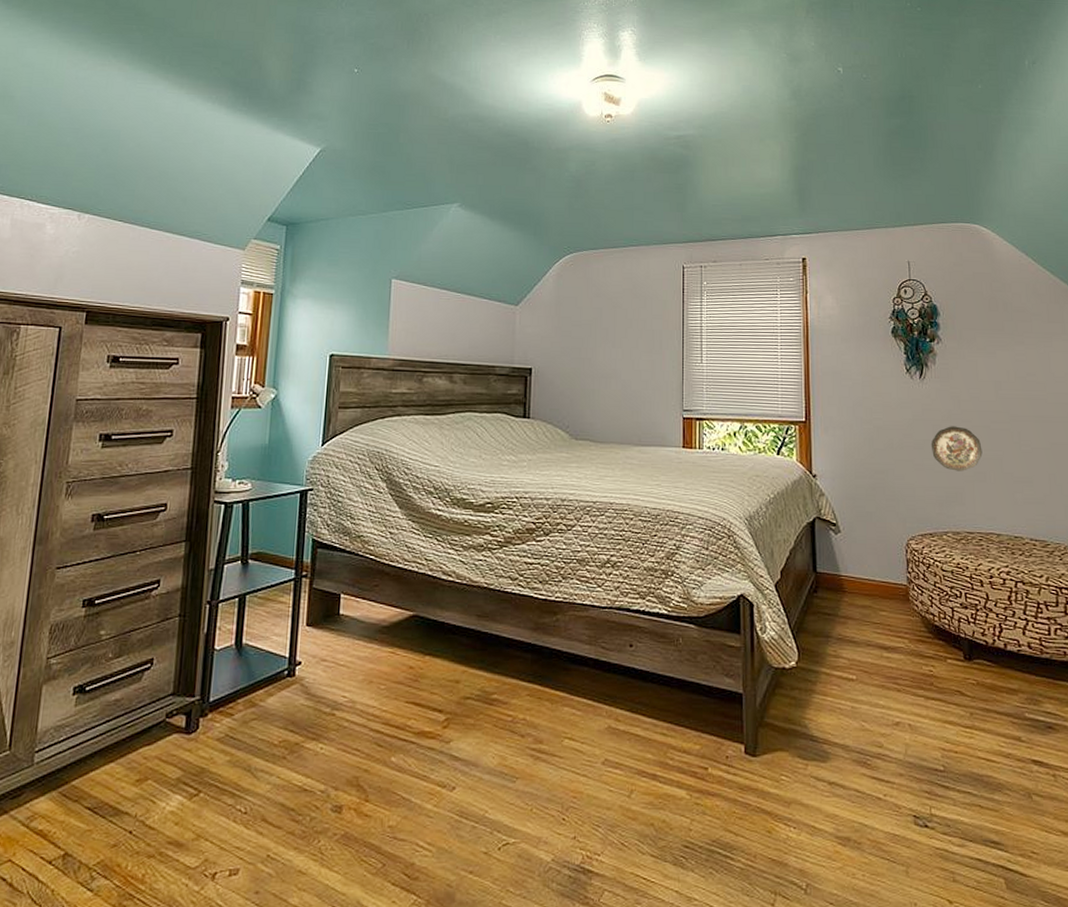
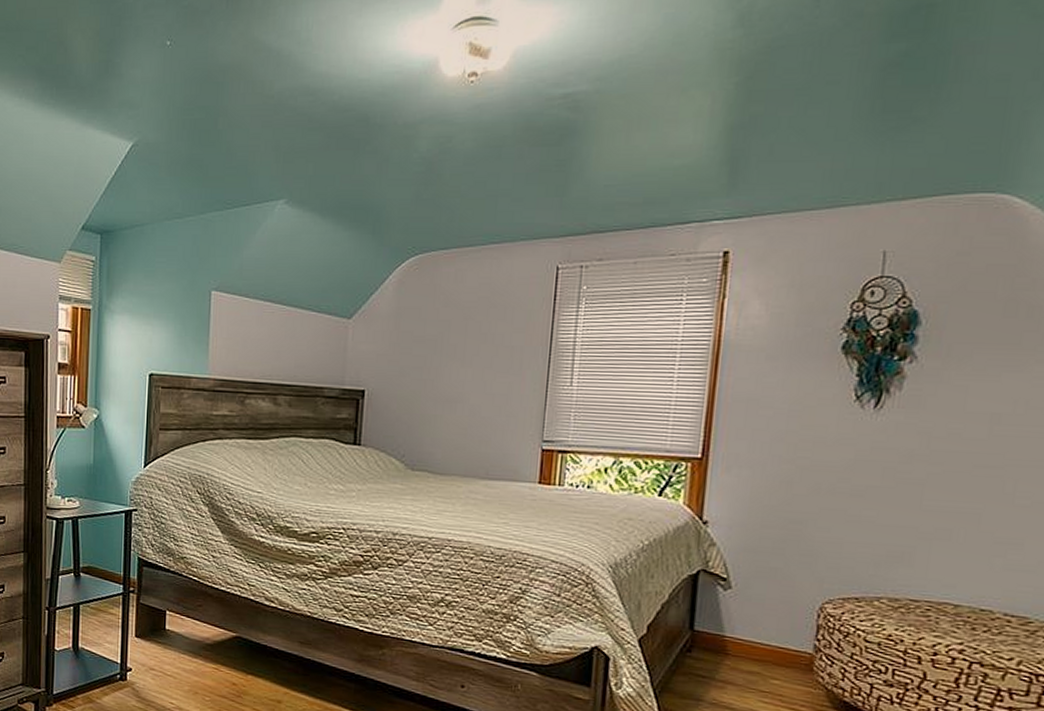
decorative plate: present [930,426,983,471] -> none [875,469,954,527]

